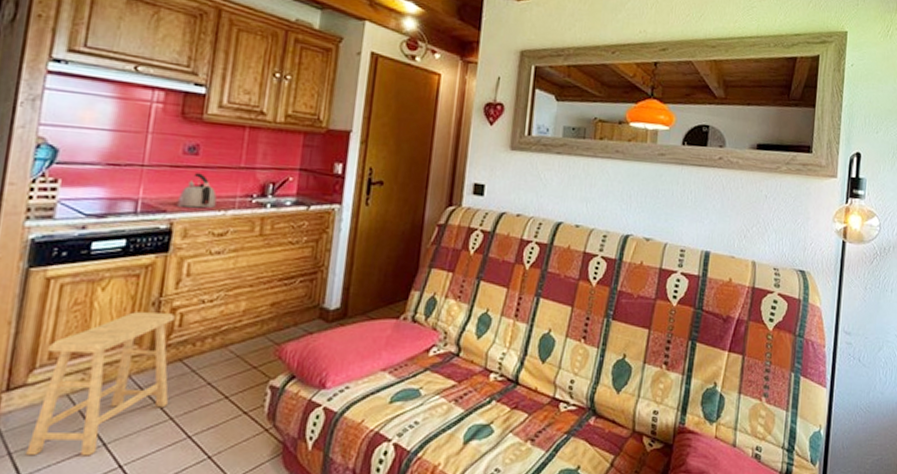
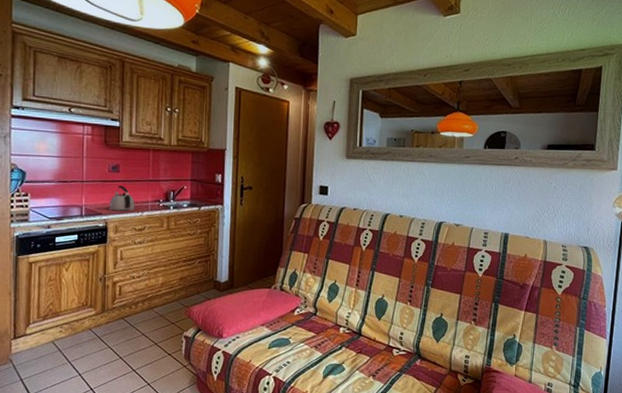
footstool: present [26,312,175,456] -> none [32,285,118,382]

